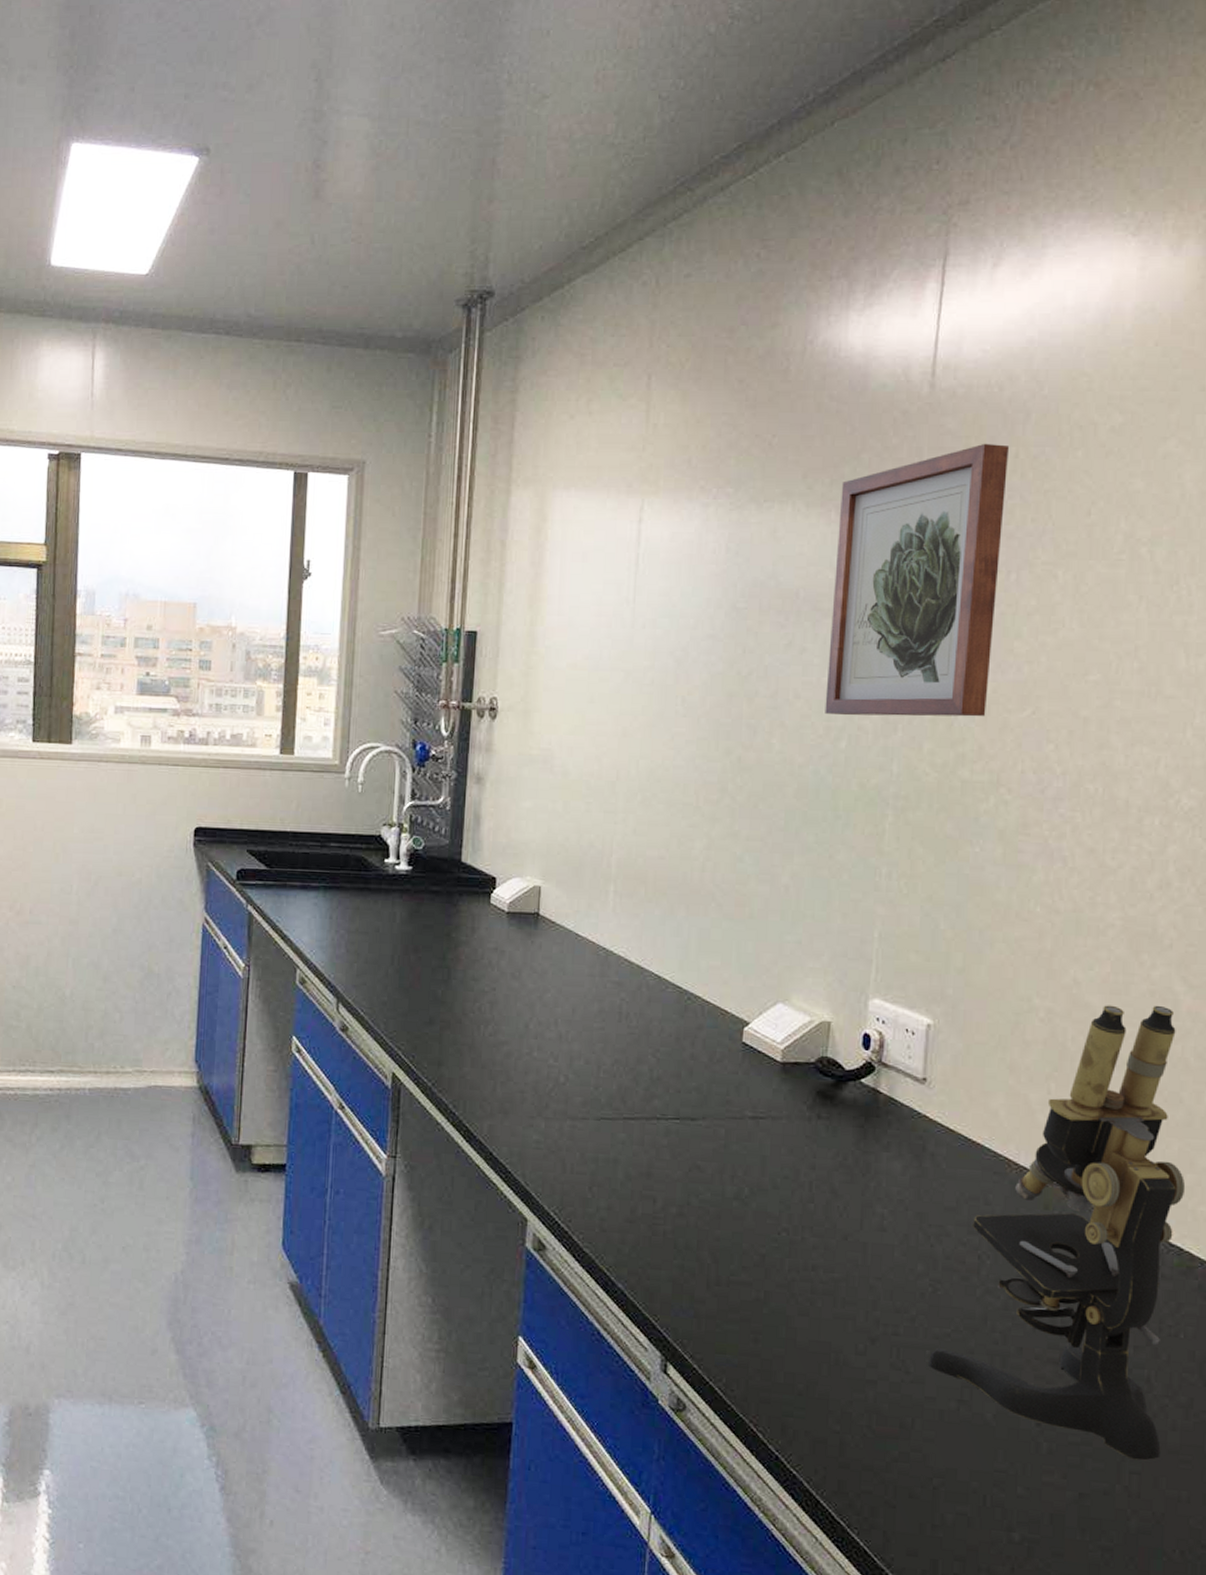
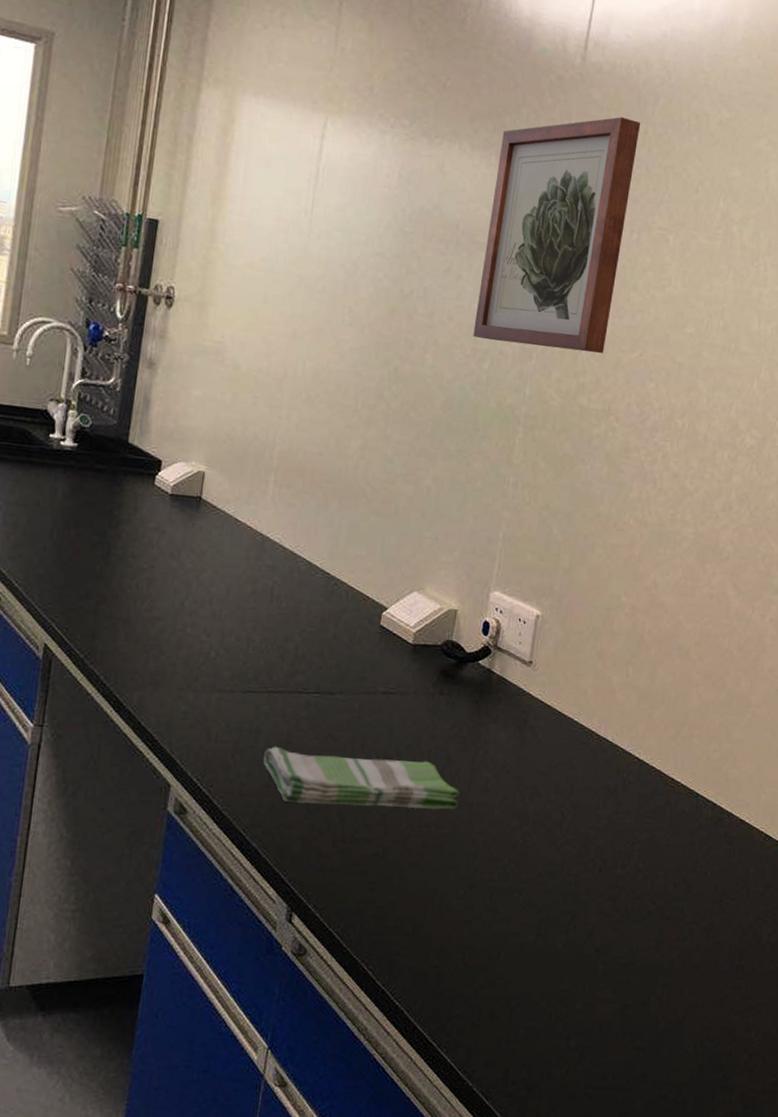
dish towel: none [624,1178,851,1250] -> present [263,746,460,809]
microscope: present [929,1005,1186,1461] -> none [515,604,726,975]

